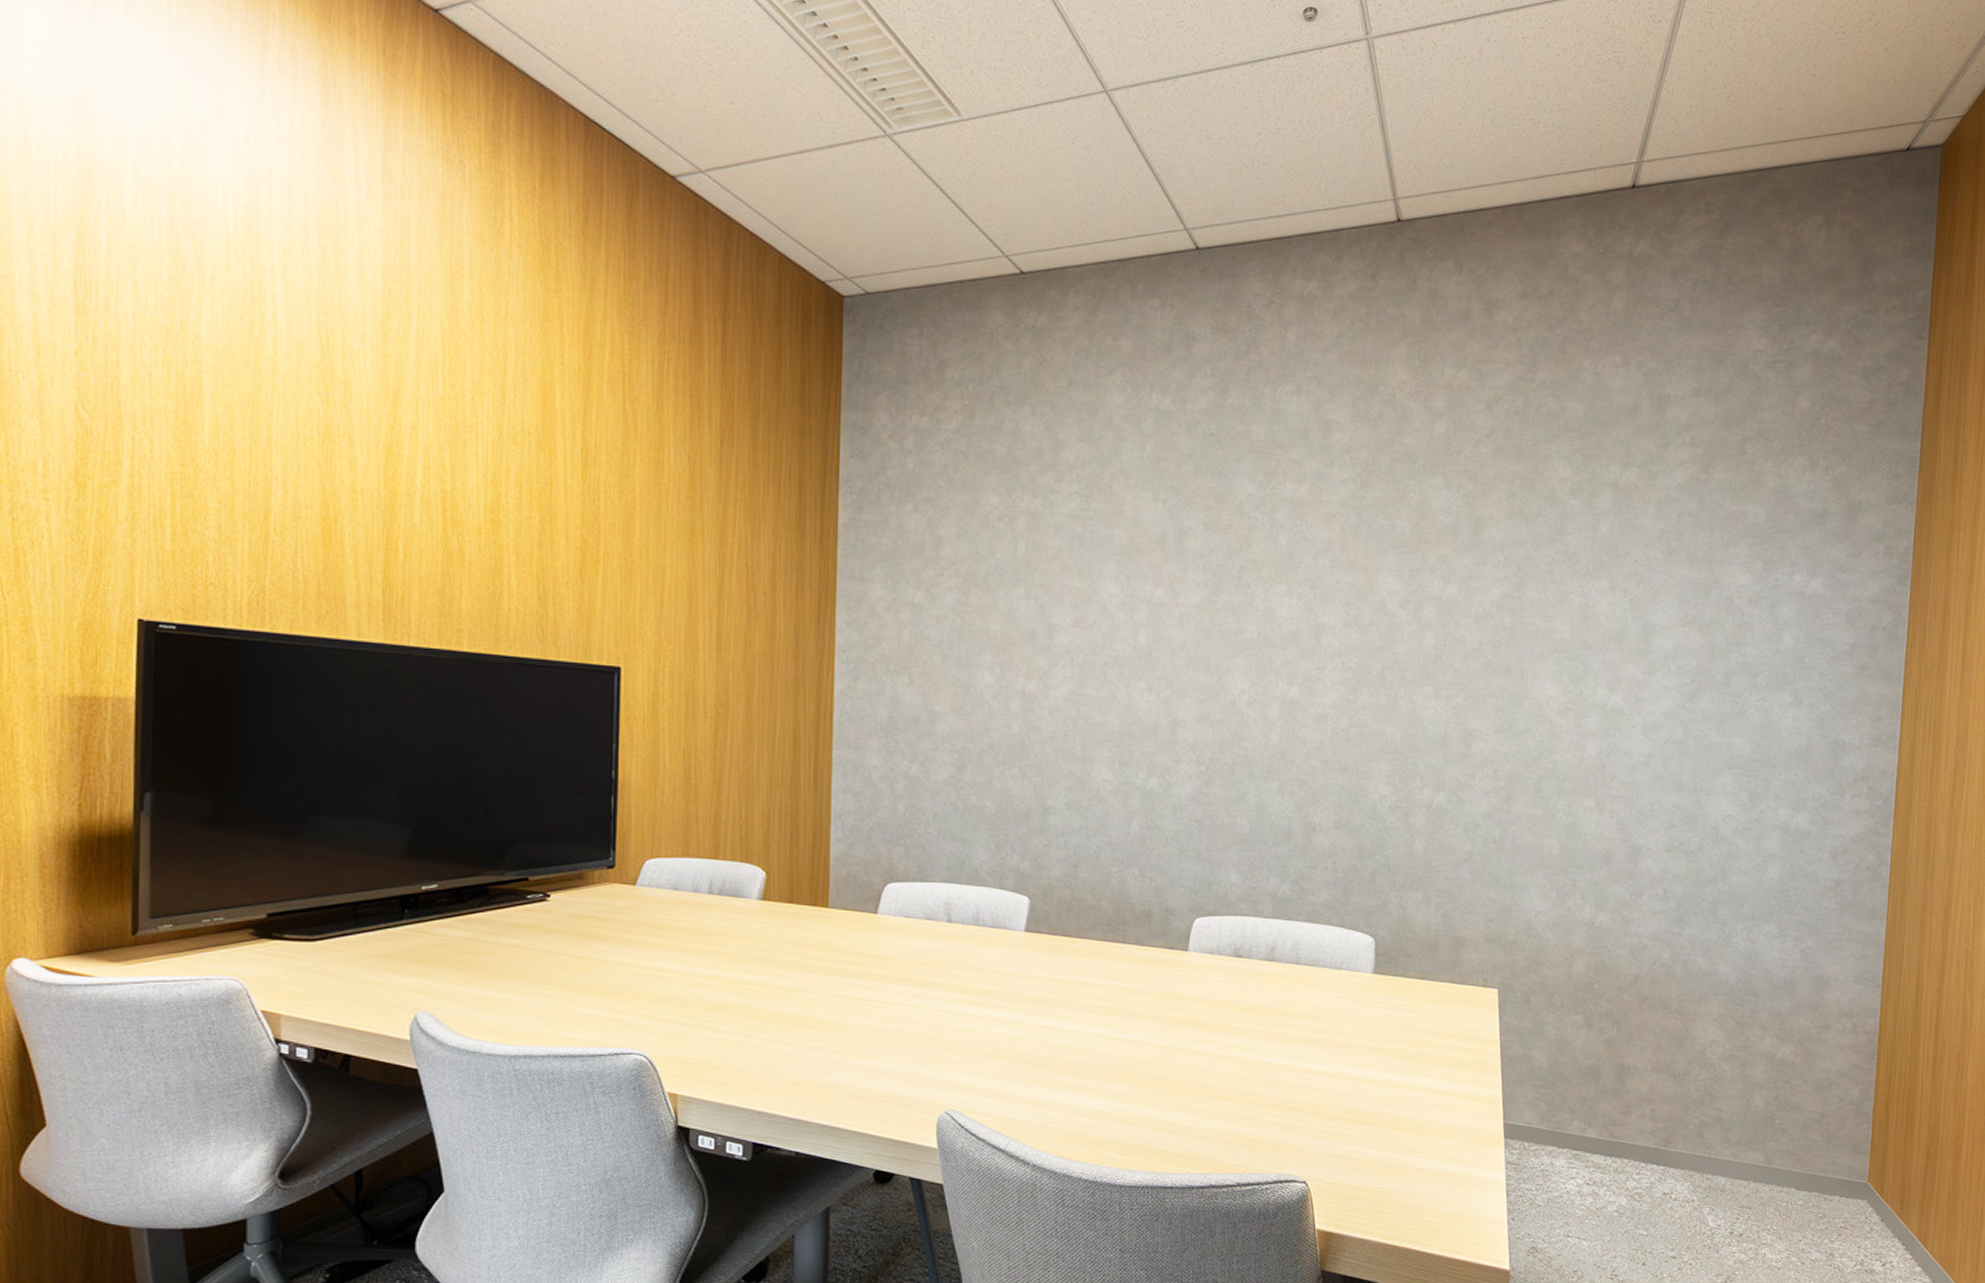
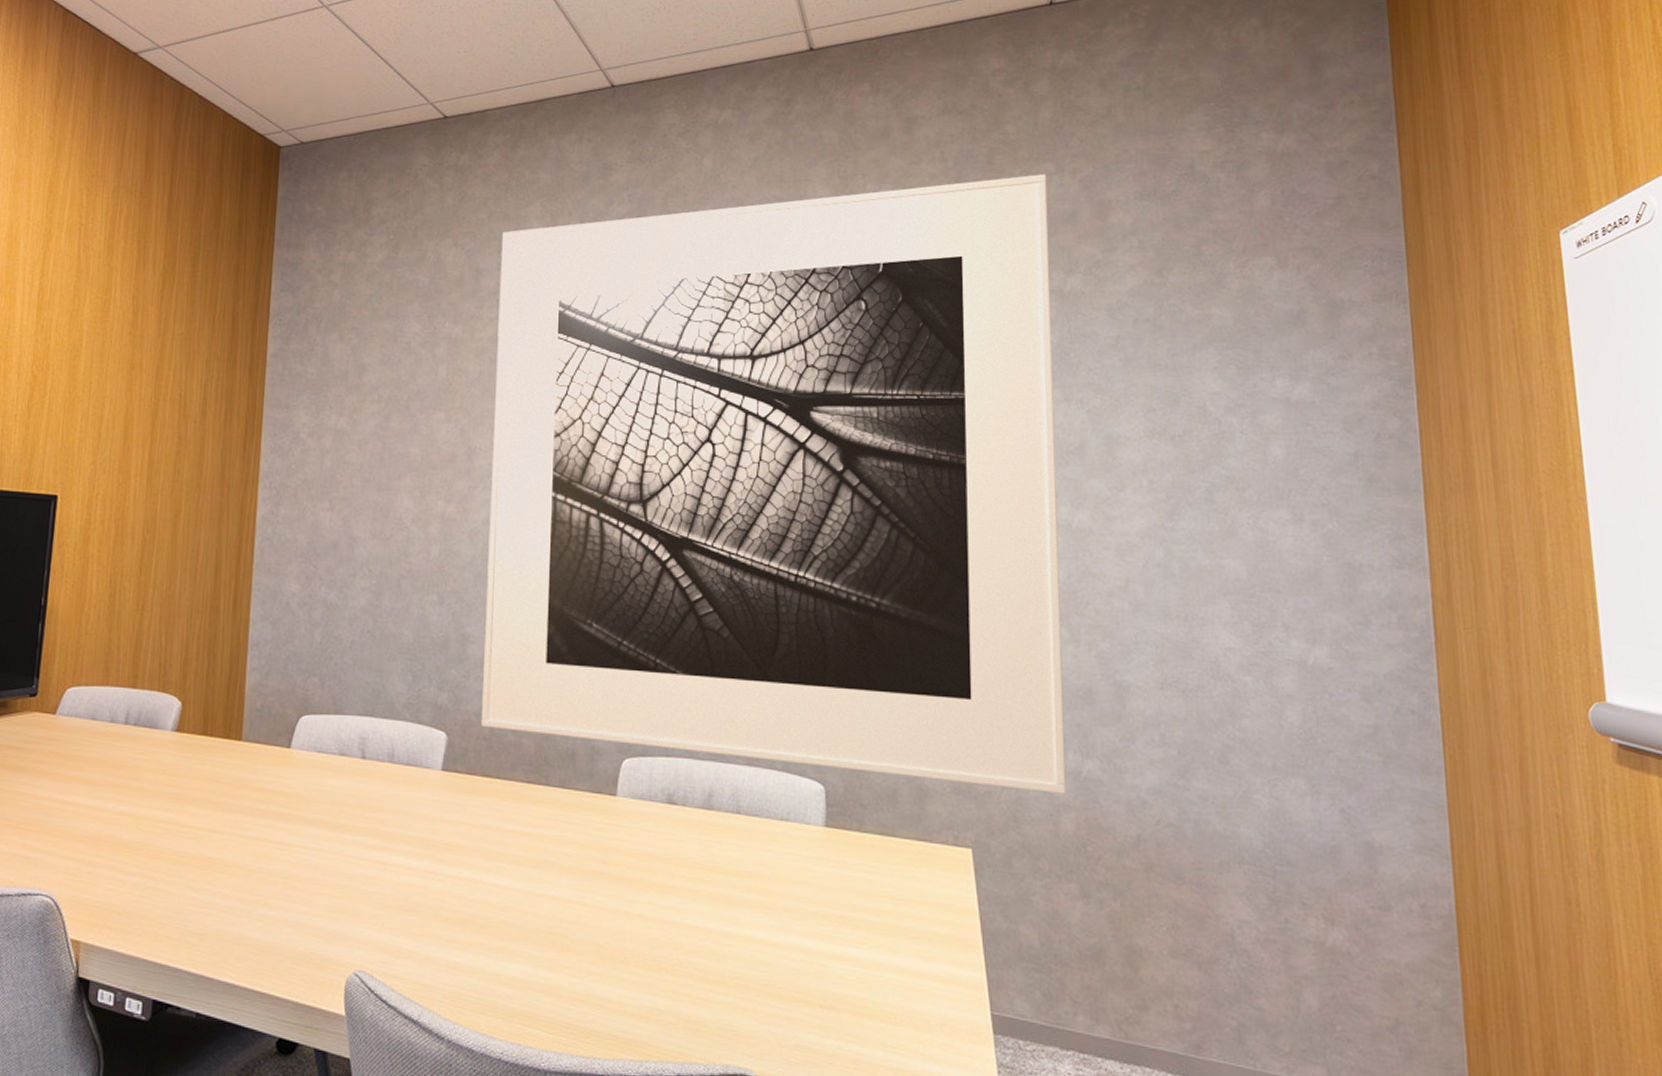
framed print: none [1061,365,1614,941] -> present [480,174,1067,794]

